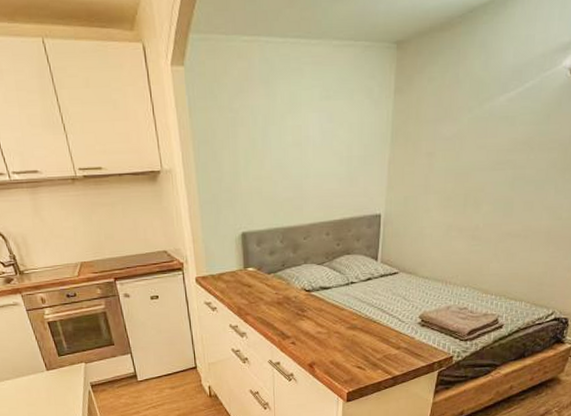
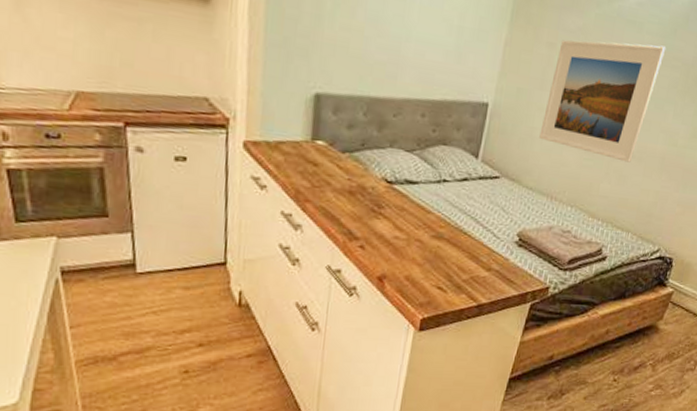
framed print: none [429,132,541,242] -> present [539,40,667,163]

